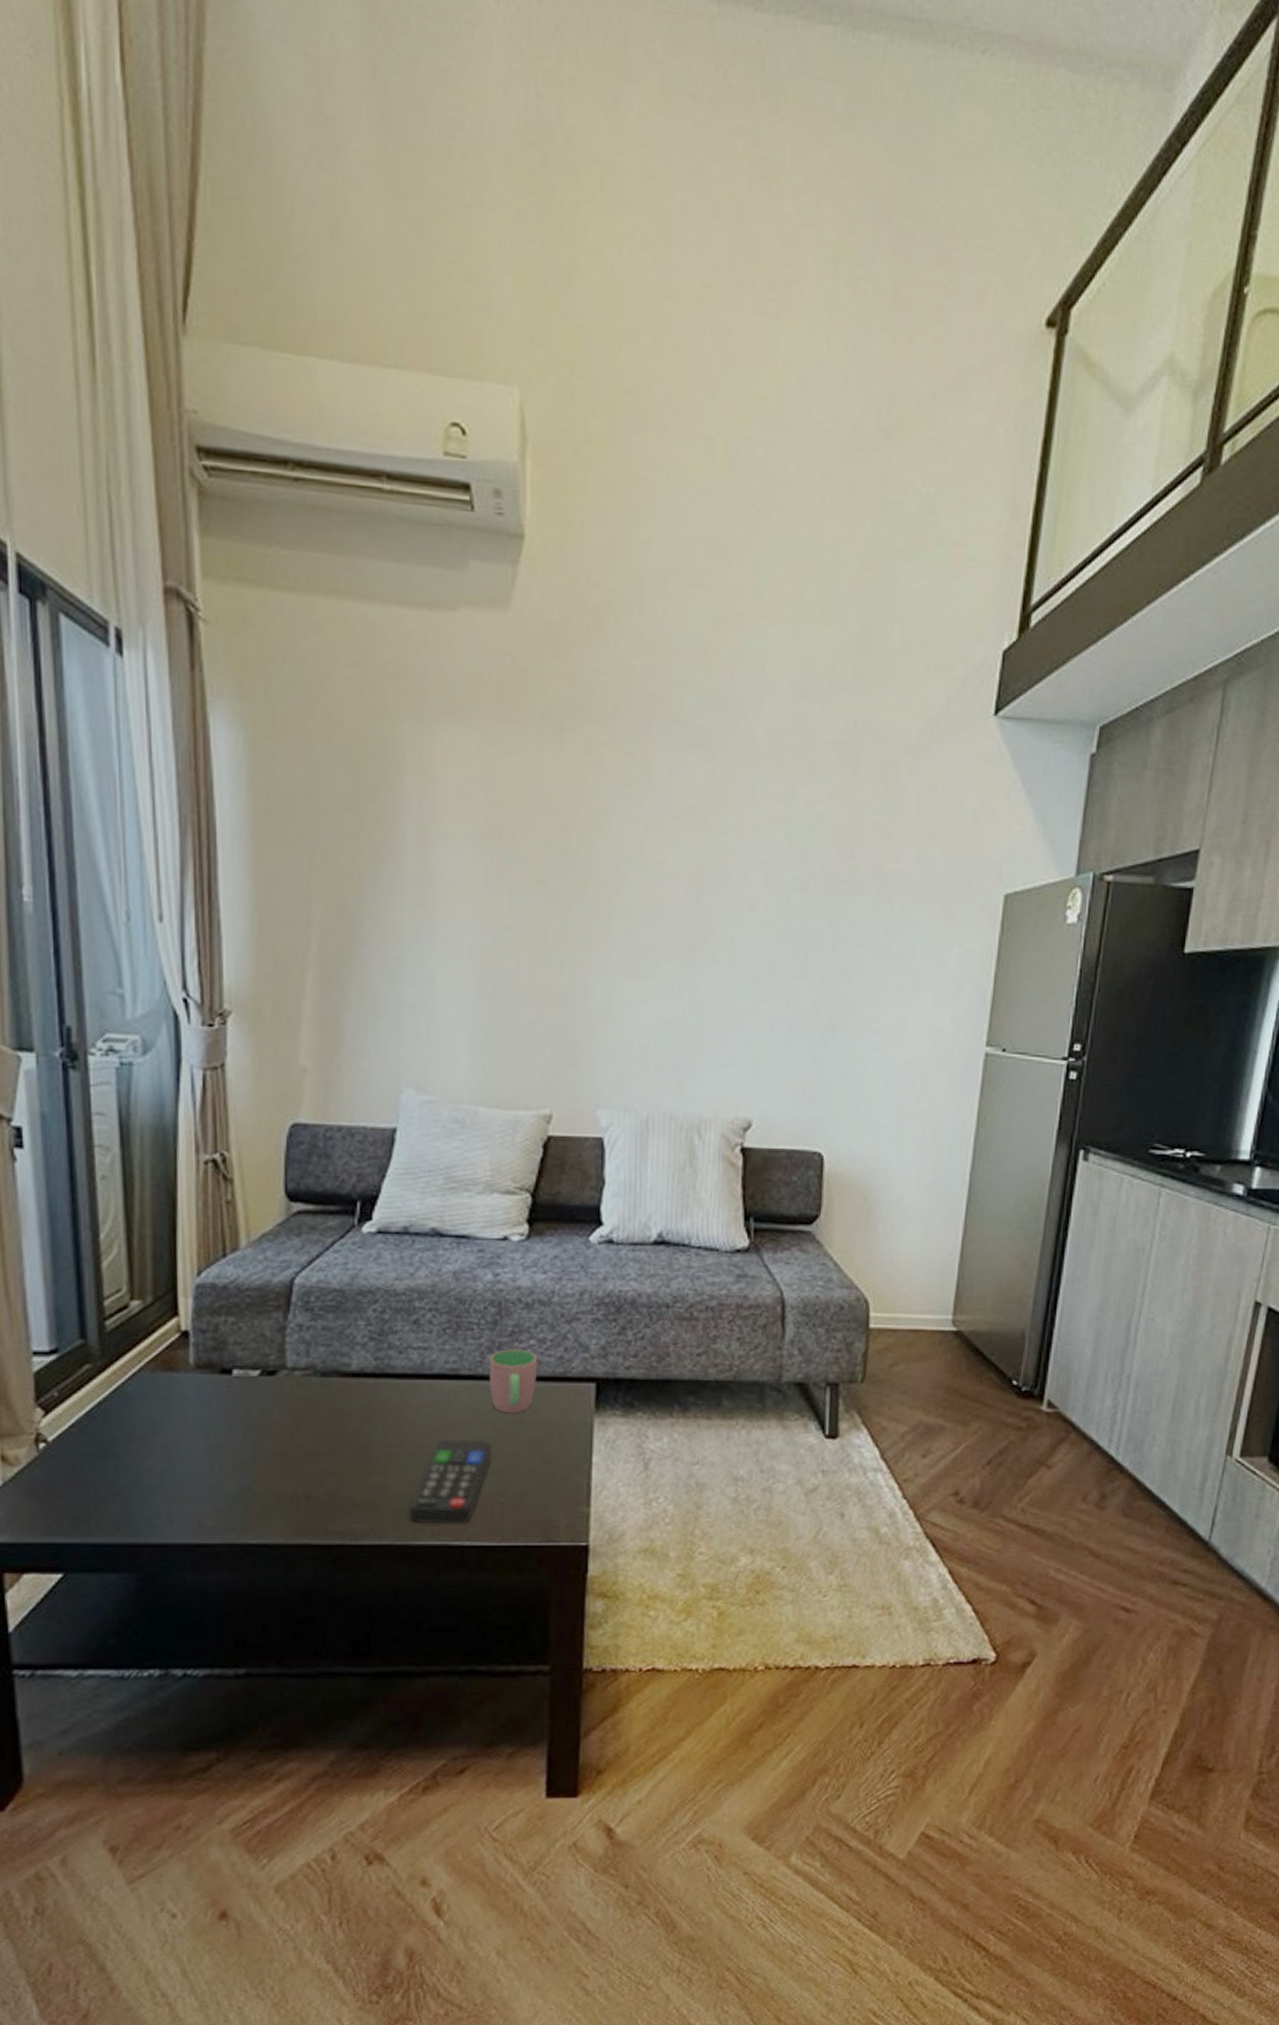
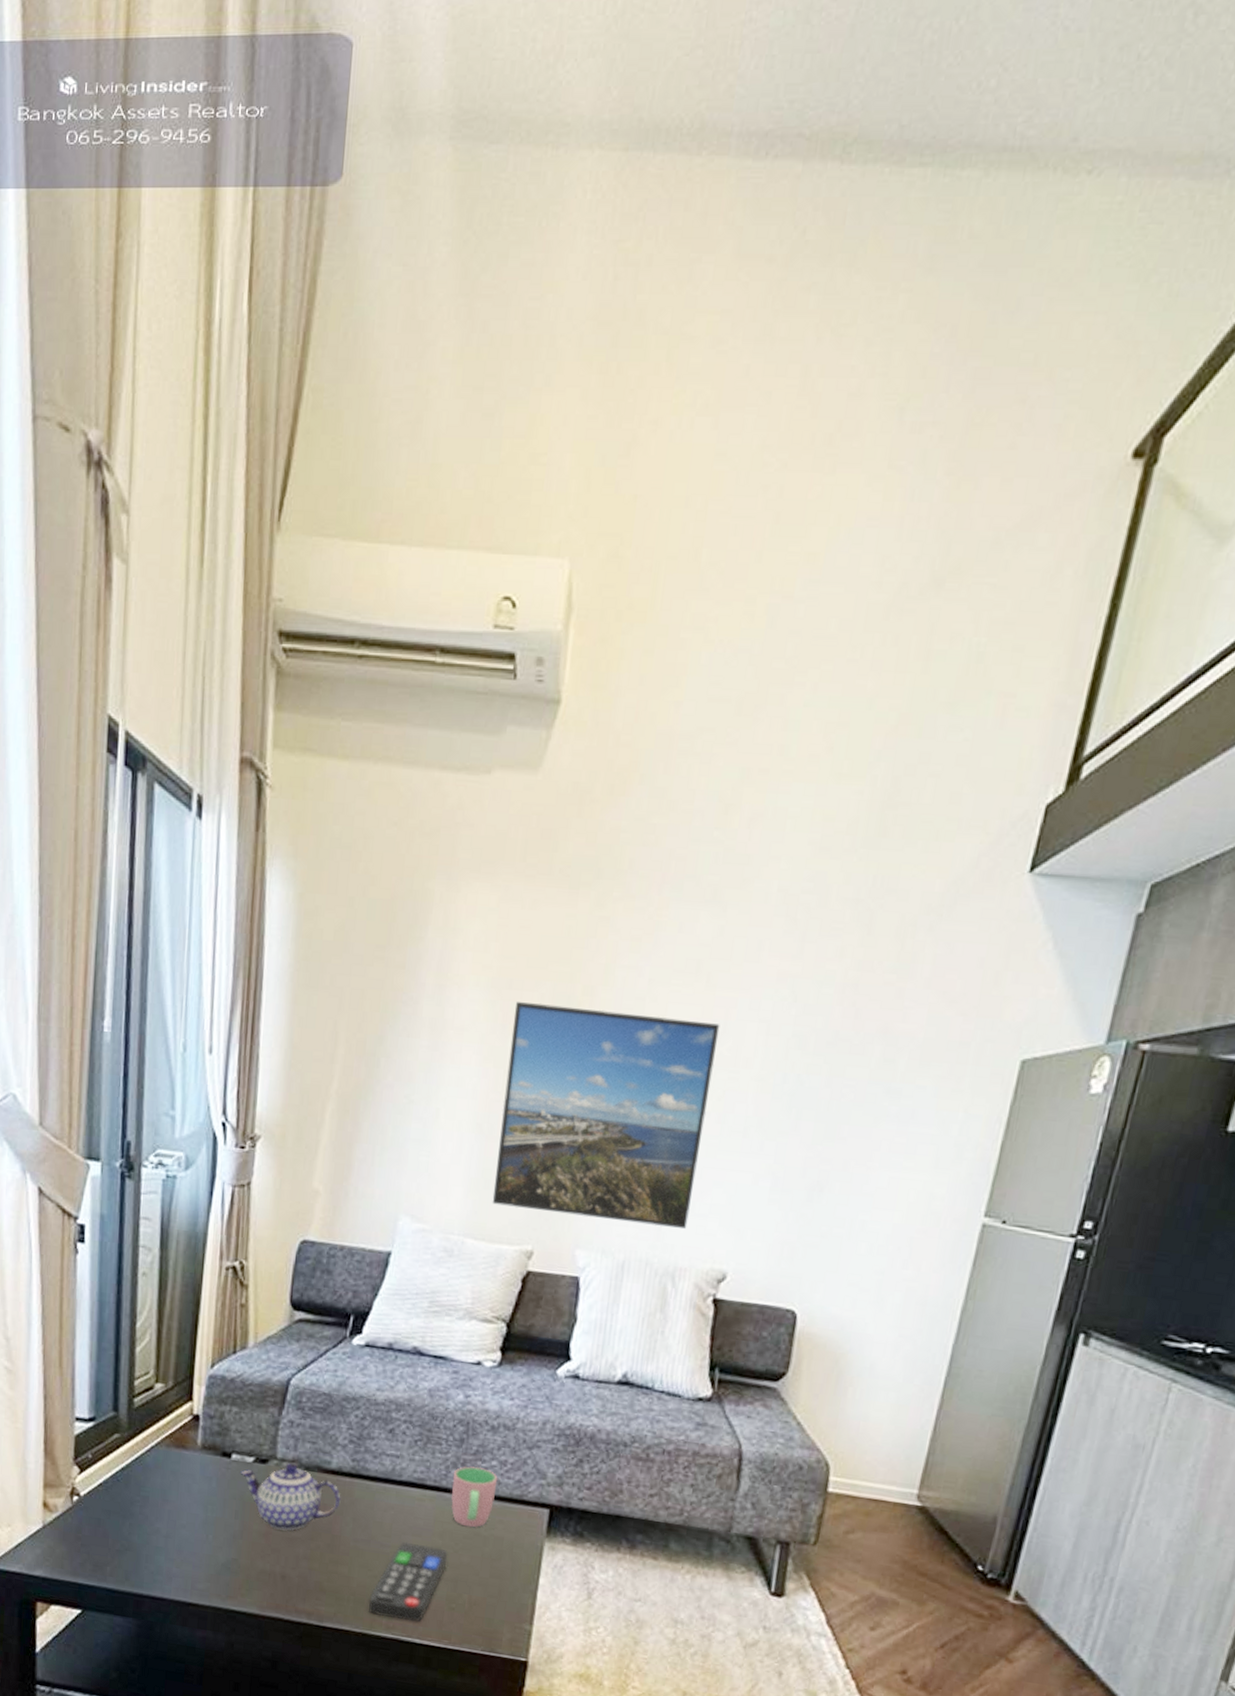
teapot: none [245,1371,366,1447] -> present [240,1463,341,1532]
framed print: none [502,853,721,1079] -> present [492,1002,720,1229]

